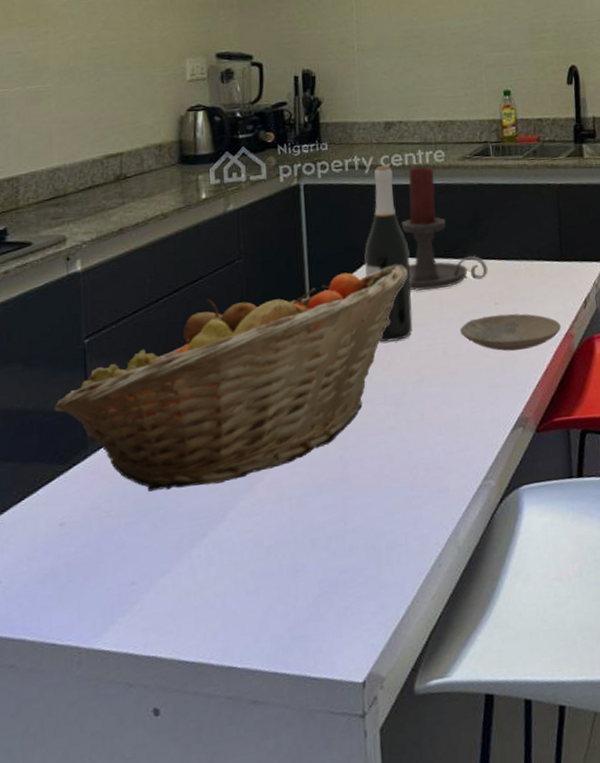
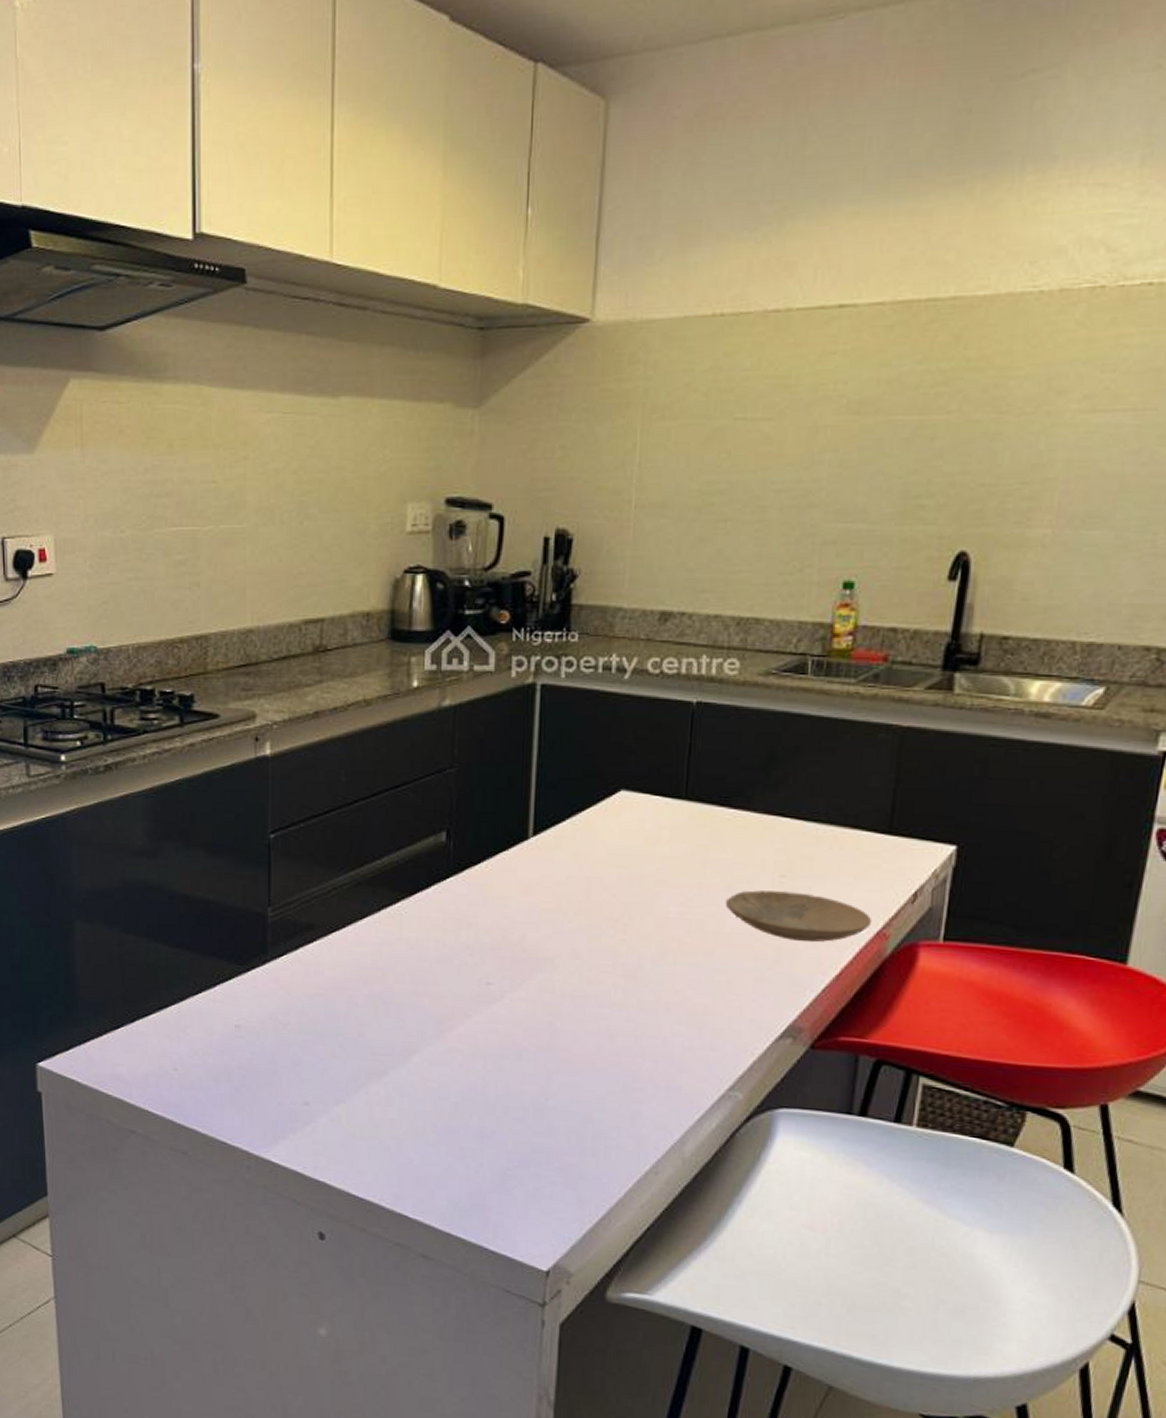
fruit basket: present [54,265,408,492] -> none [235,804,665,1022]
wine bottle: present [364,165,413,342] -> none [608,671,671,900]
candle holder: present [401,165,488,291] -> none [664,676,778,845]

